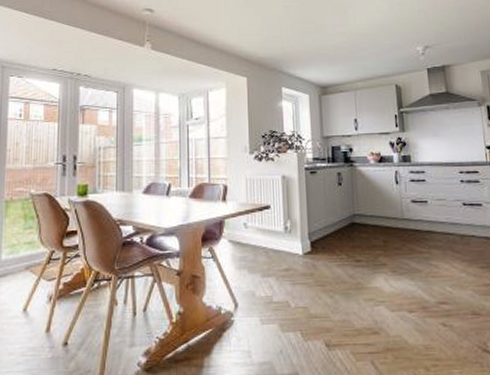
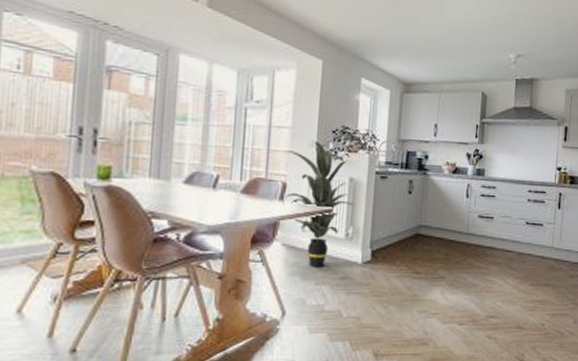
indoor plant: none [223,147,288,260] -> present [283,142,354,267]

